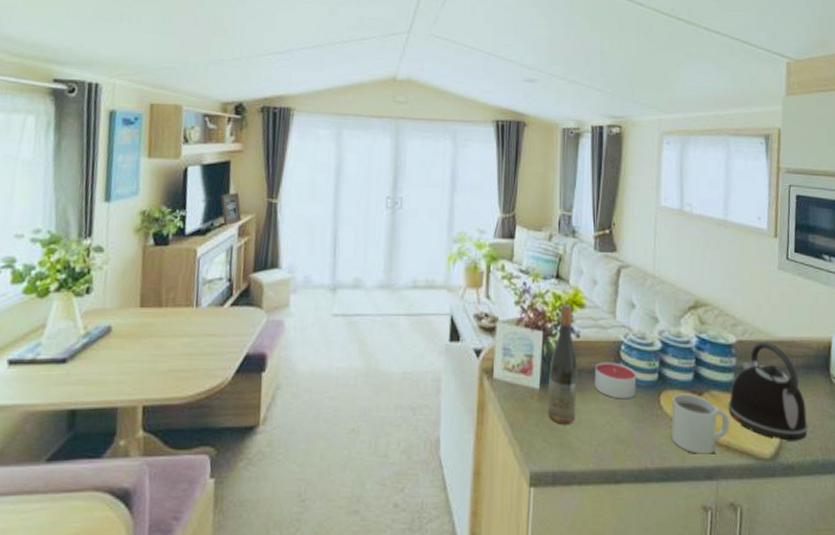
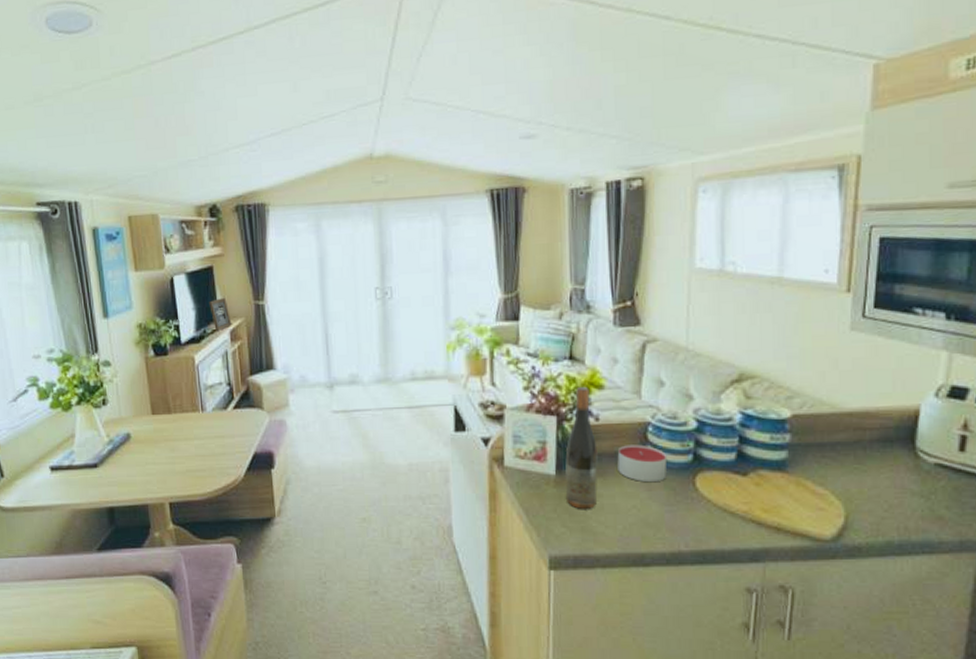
mug: present [670,394,730,456] -> none [708,474,782,538]
kettle: present [728,341,809,441] -> none [779,414,883,521]

